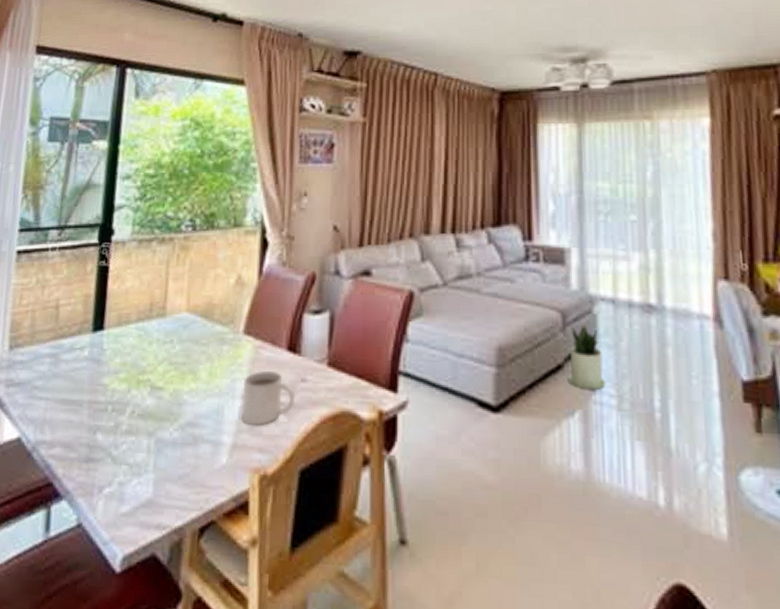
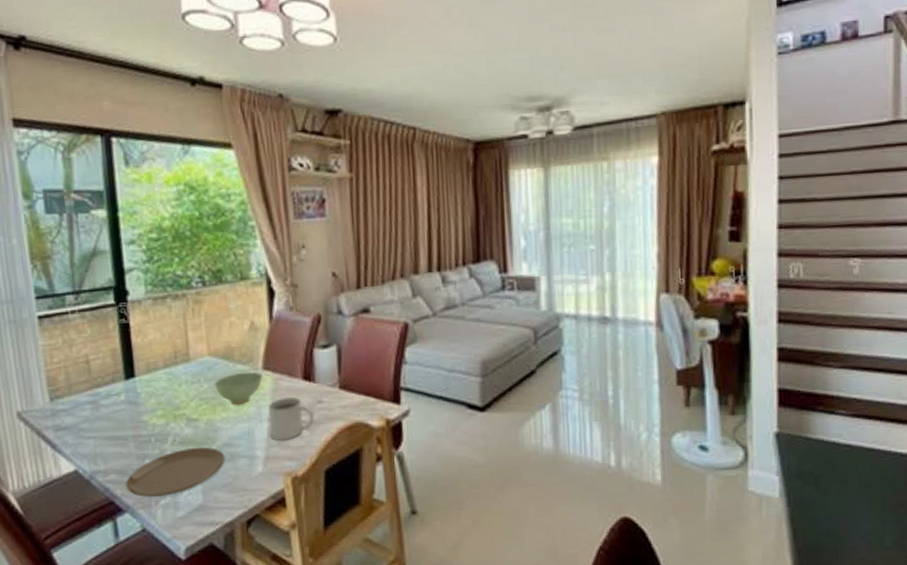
plate: none [70,423,187,483] -> present [126,447,225,497]
bowl: none [187,334,243,374] -> present [214,371,263,405]
planter: present [568,324,607,389] -> none [540,337,571,387]

